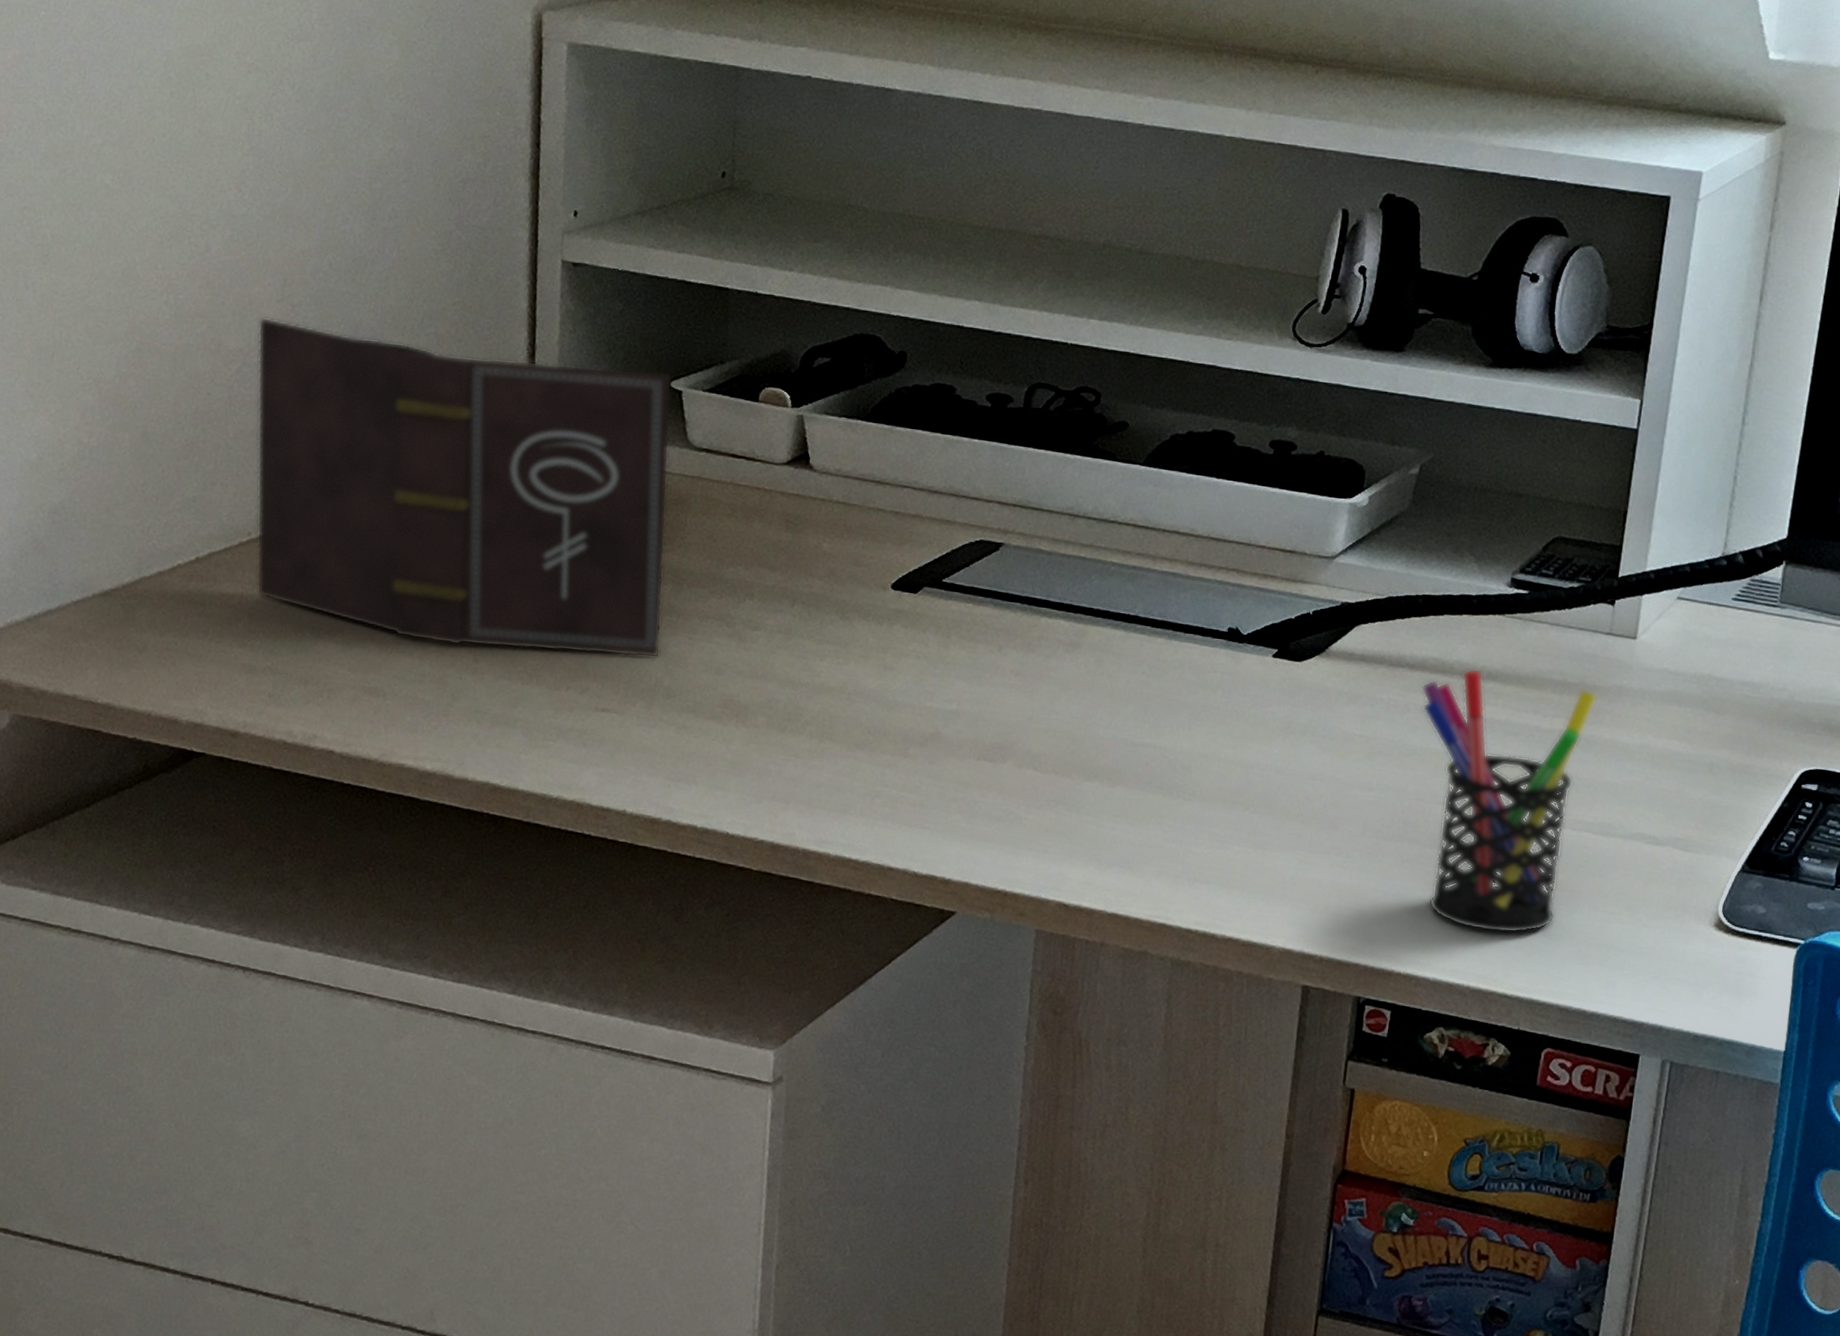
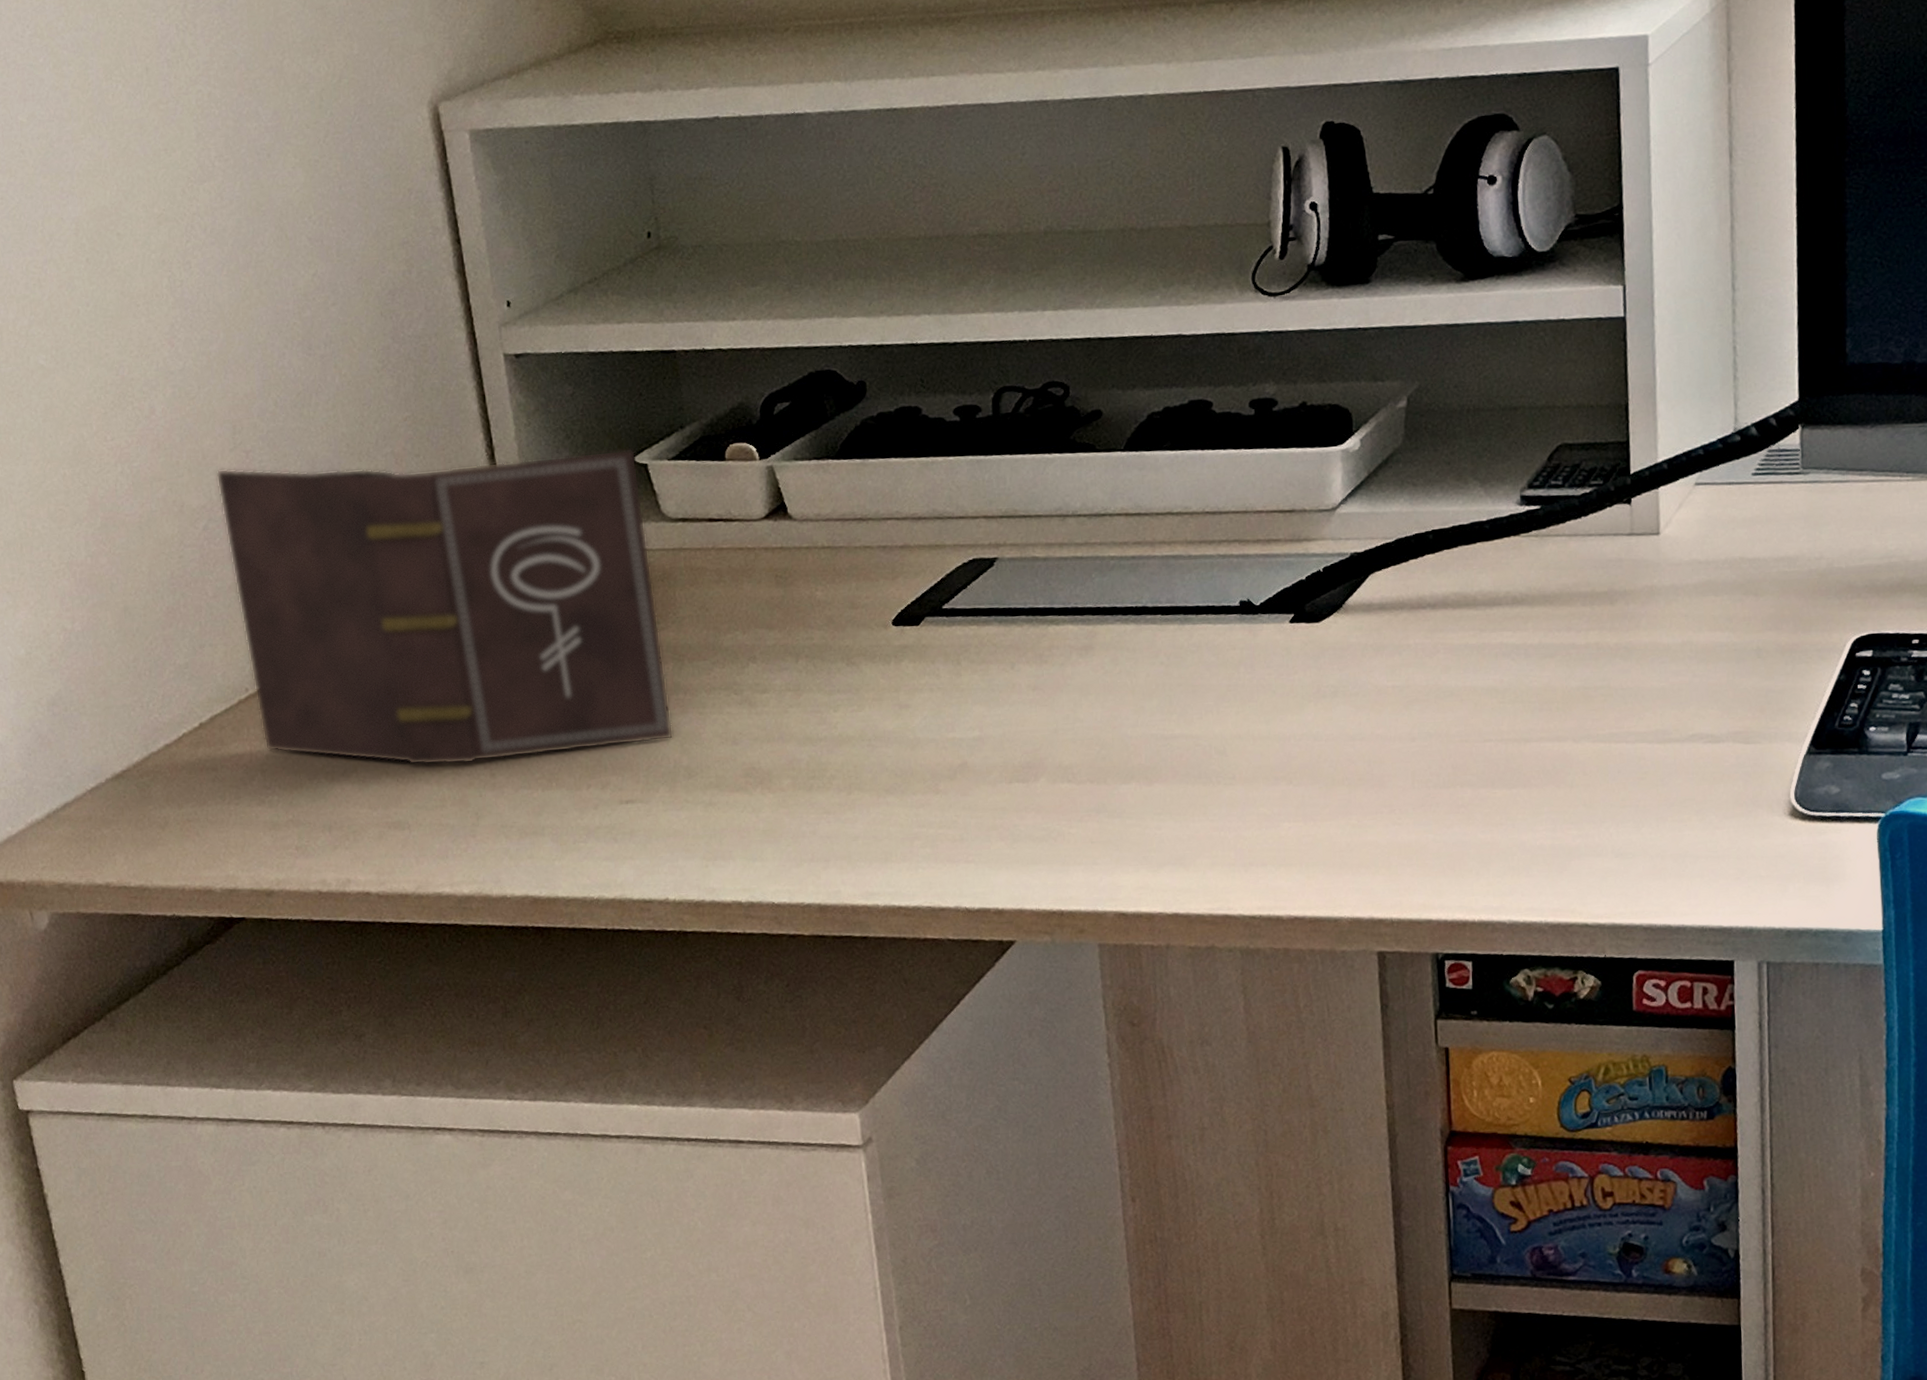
pen holder: present [1421,668,1598,934] -> none [1446,595,1630,864]

